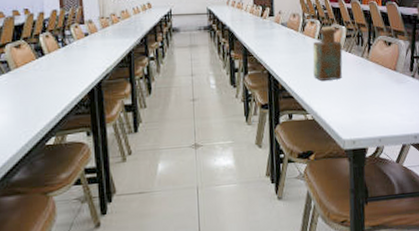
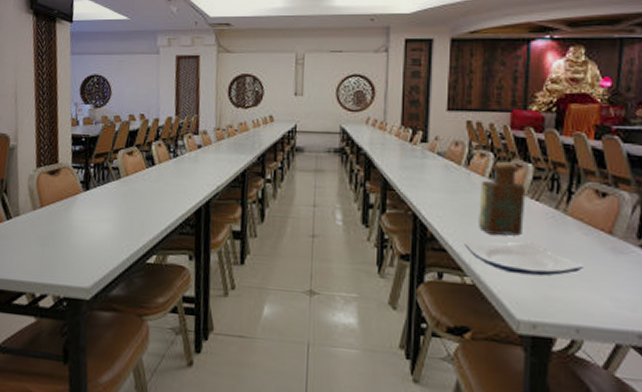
plate: none [305,83,381,107] -> present [464,242,583,276]

